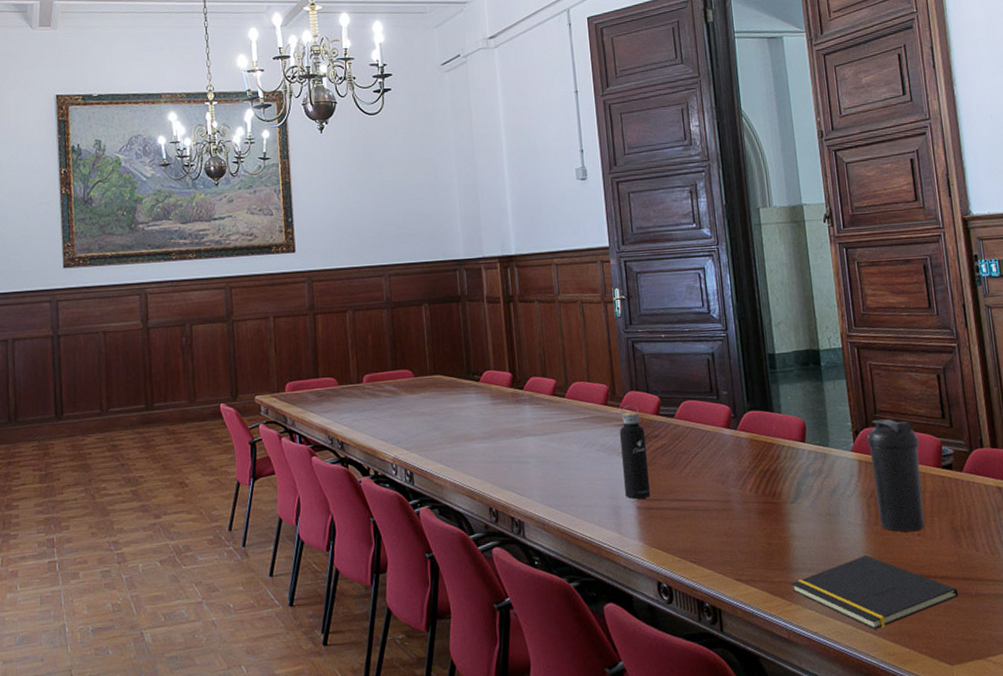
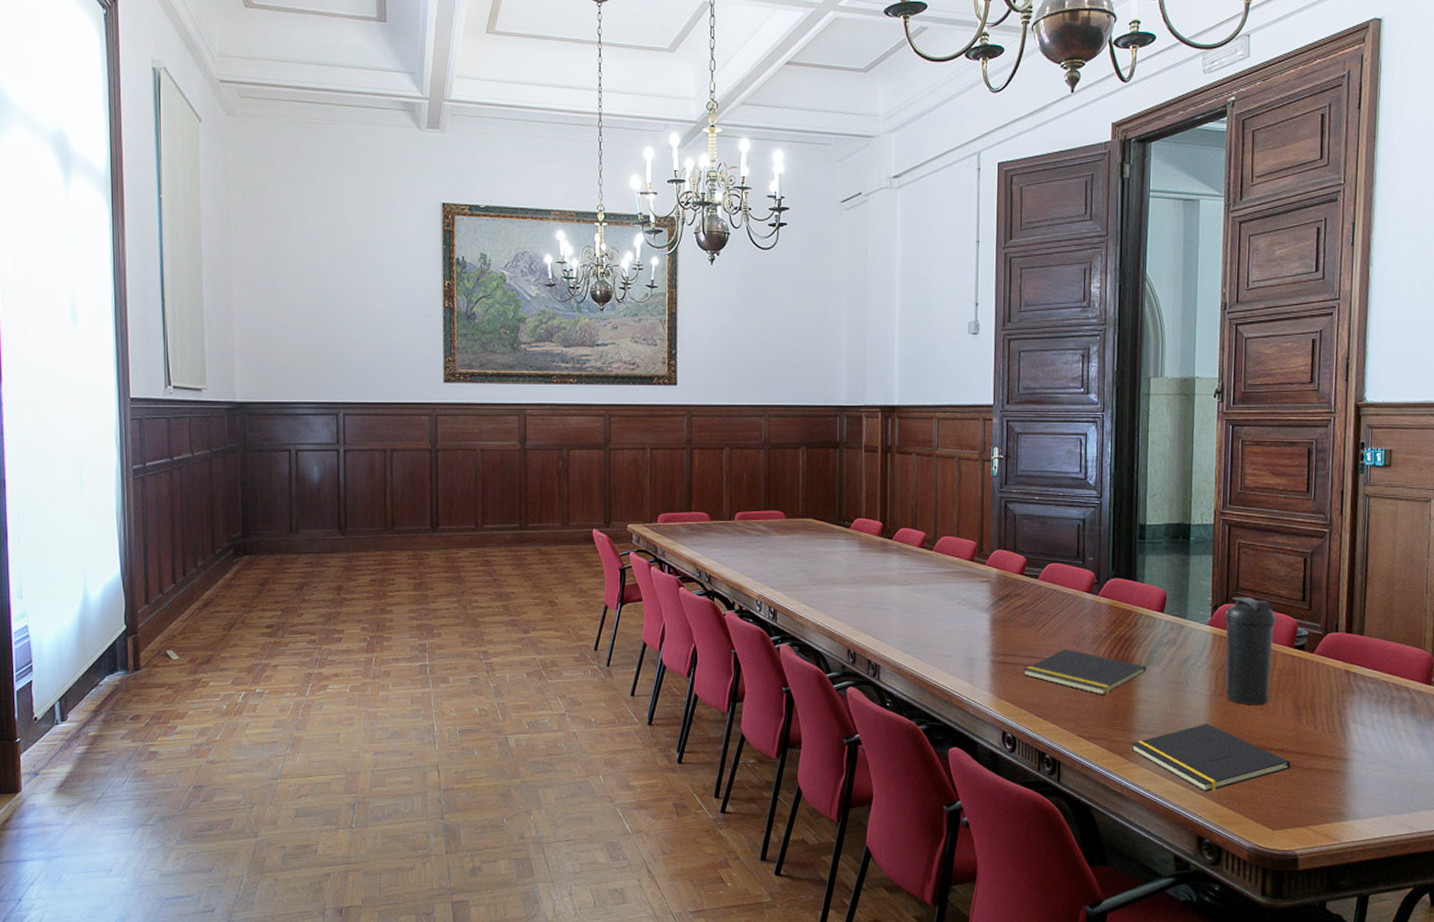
water bottle: present [620,404,651,499] -> none [980,562,1008,653]
notepad: none [671,488,797,534] -> present [1023,649,1147,695]

